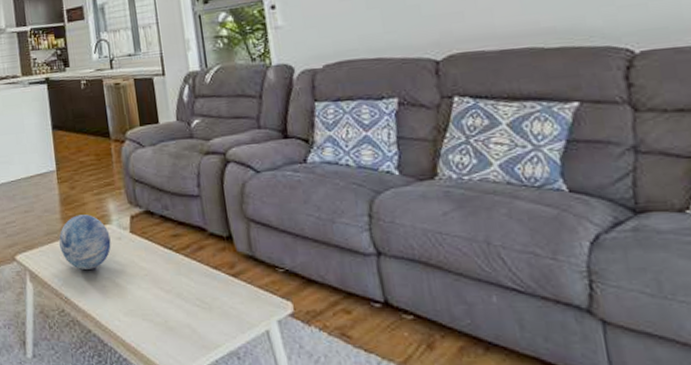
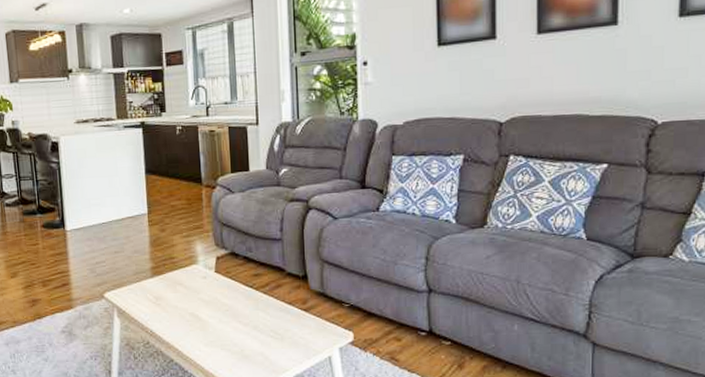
decorative orb: present [59,214,111,269] -> none [147,255,197,306]

